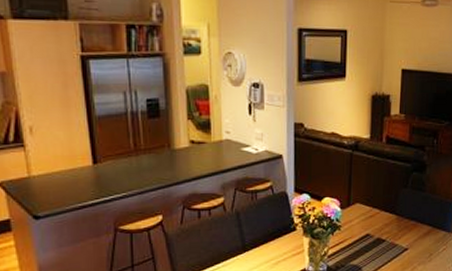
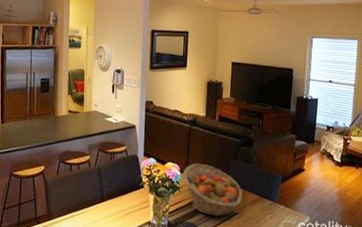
fruit basket: none [343,195,413,255] -> present [182,163,242,217]

